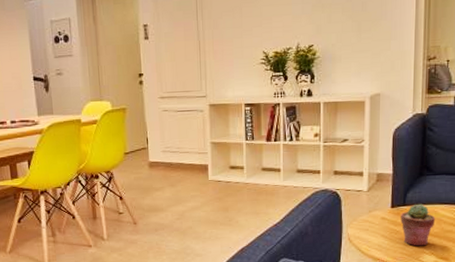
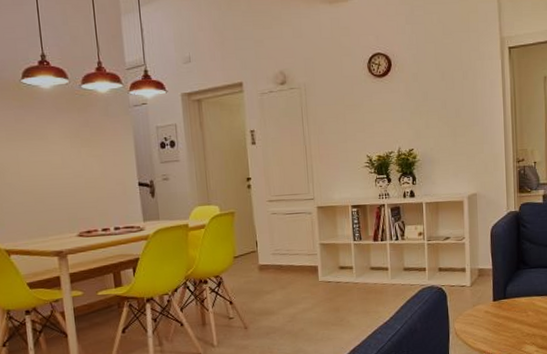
potted succulent: present [400,203,436,246] -> none [502,296,534,338]

